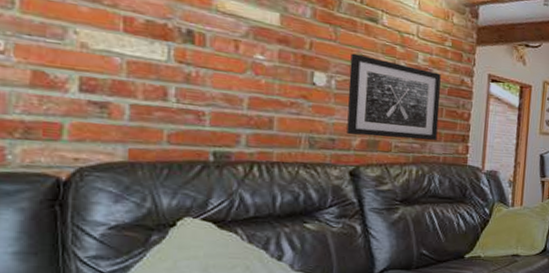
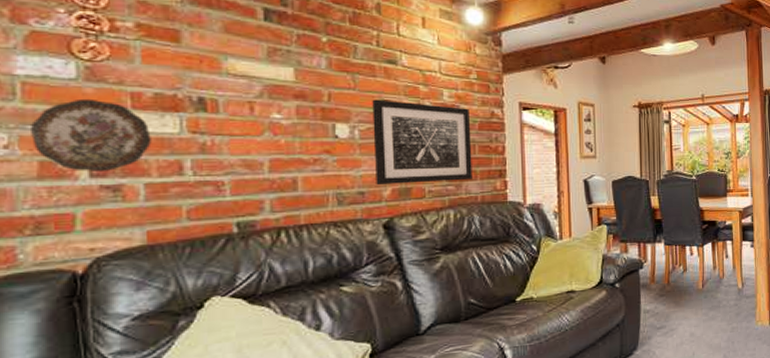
decorative plate: none [25,16,140,89] -> present [29,98,151,173]

